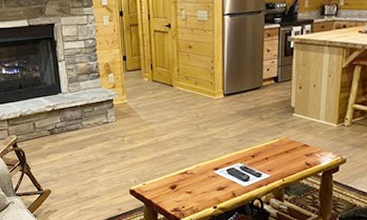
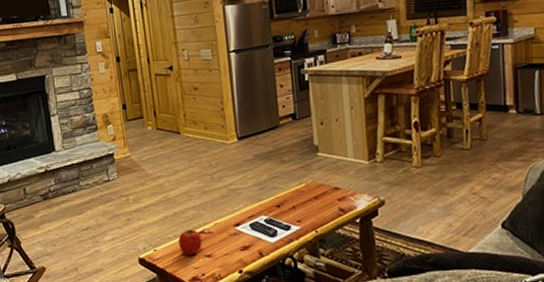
apple: none [165,169,185,190] -> present [178,229,202,255]

